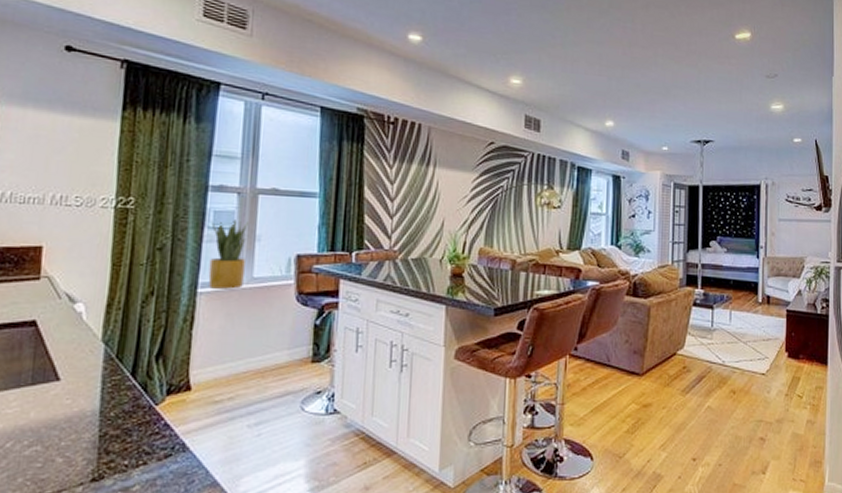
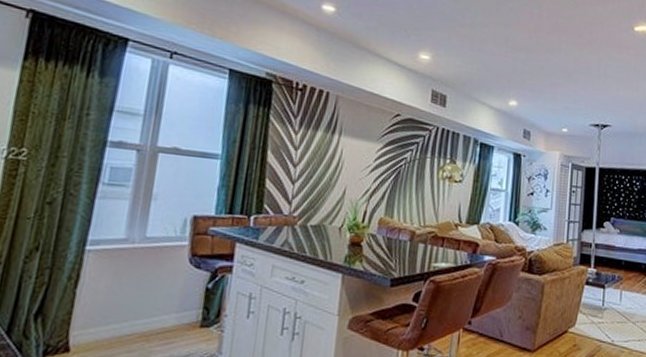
planter: present [208,220,248,291] -> none [98,176,146,249]

